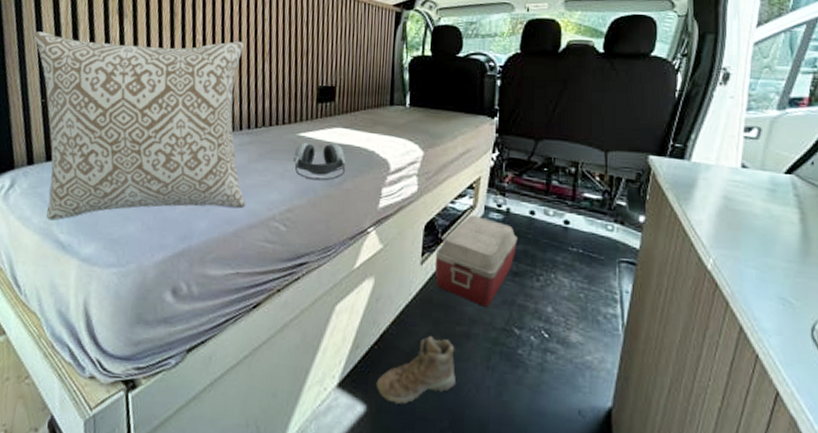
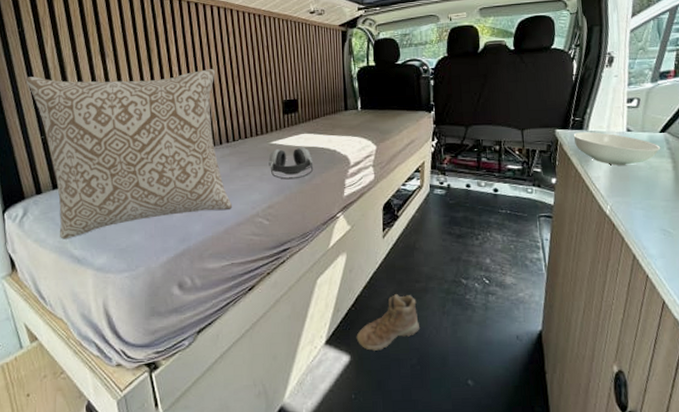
cooler: present [434,214,518,307] -> none [394,193,459,266]
bowl: none [671,162,785,210] -> present [573,132,661,166]

